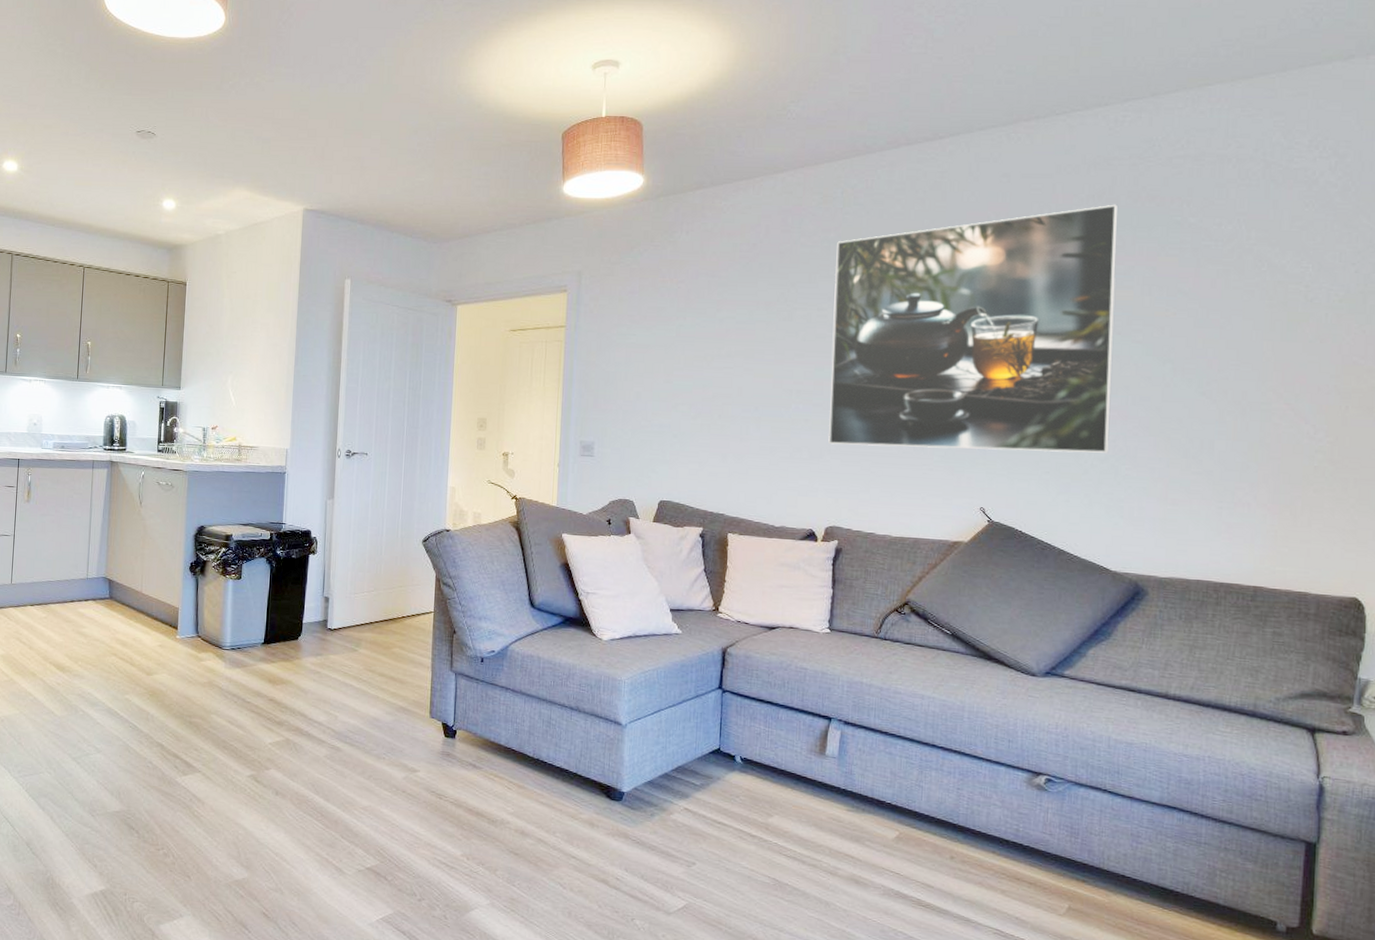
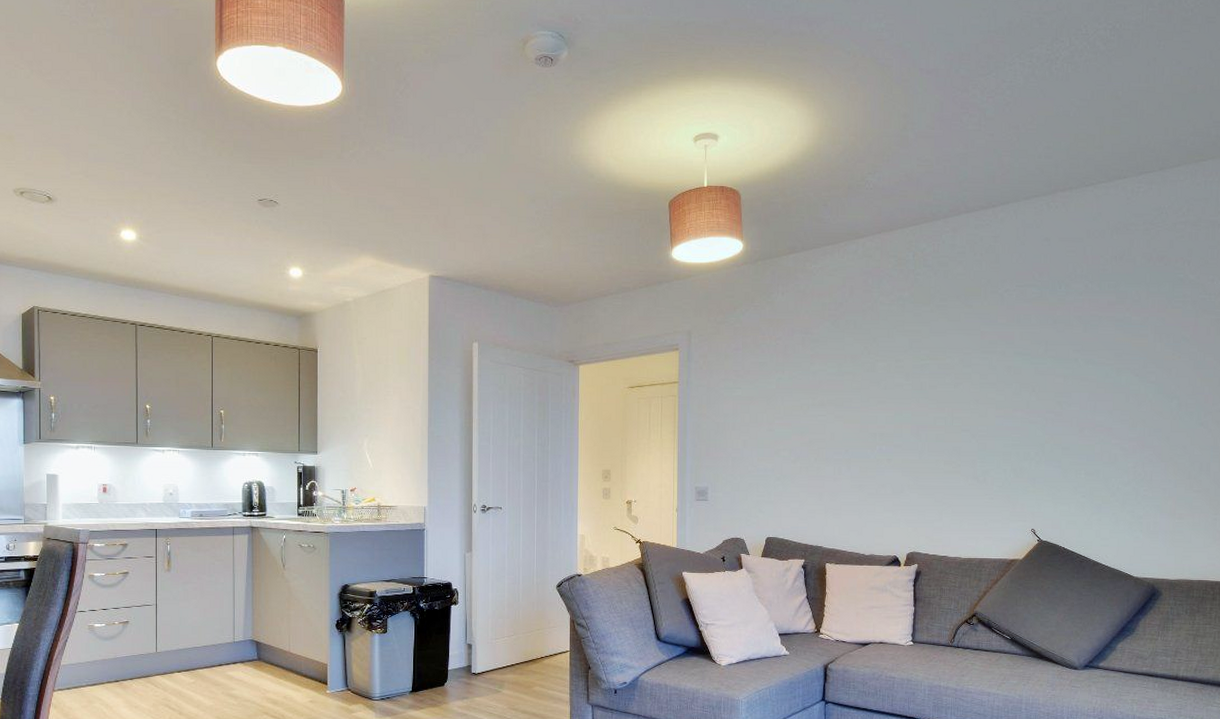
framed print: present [828,204,1119,453] -> none [908,264,1135,481]

